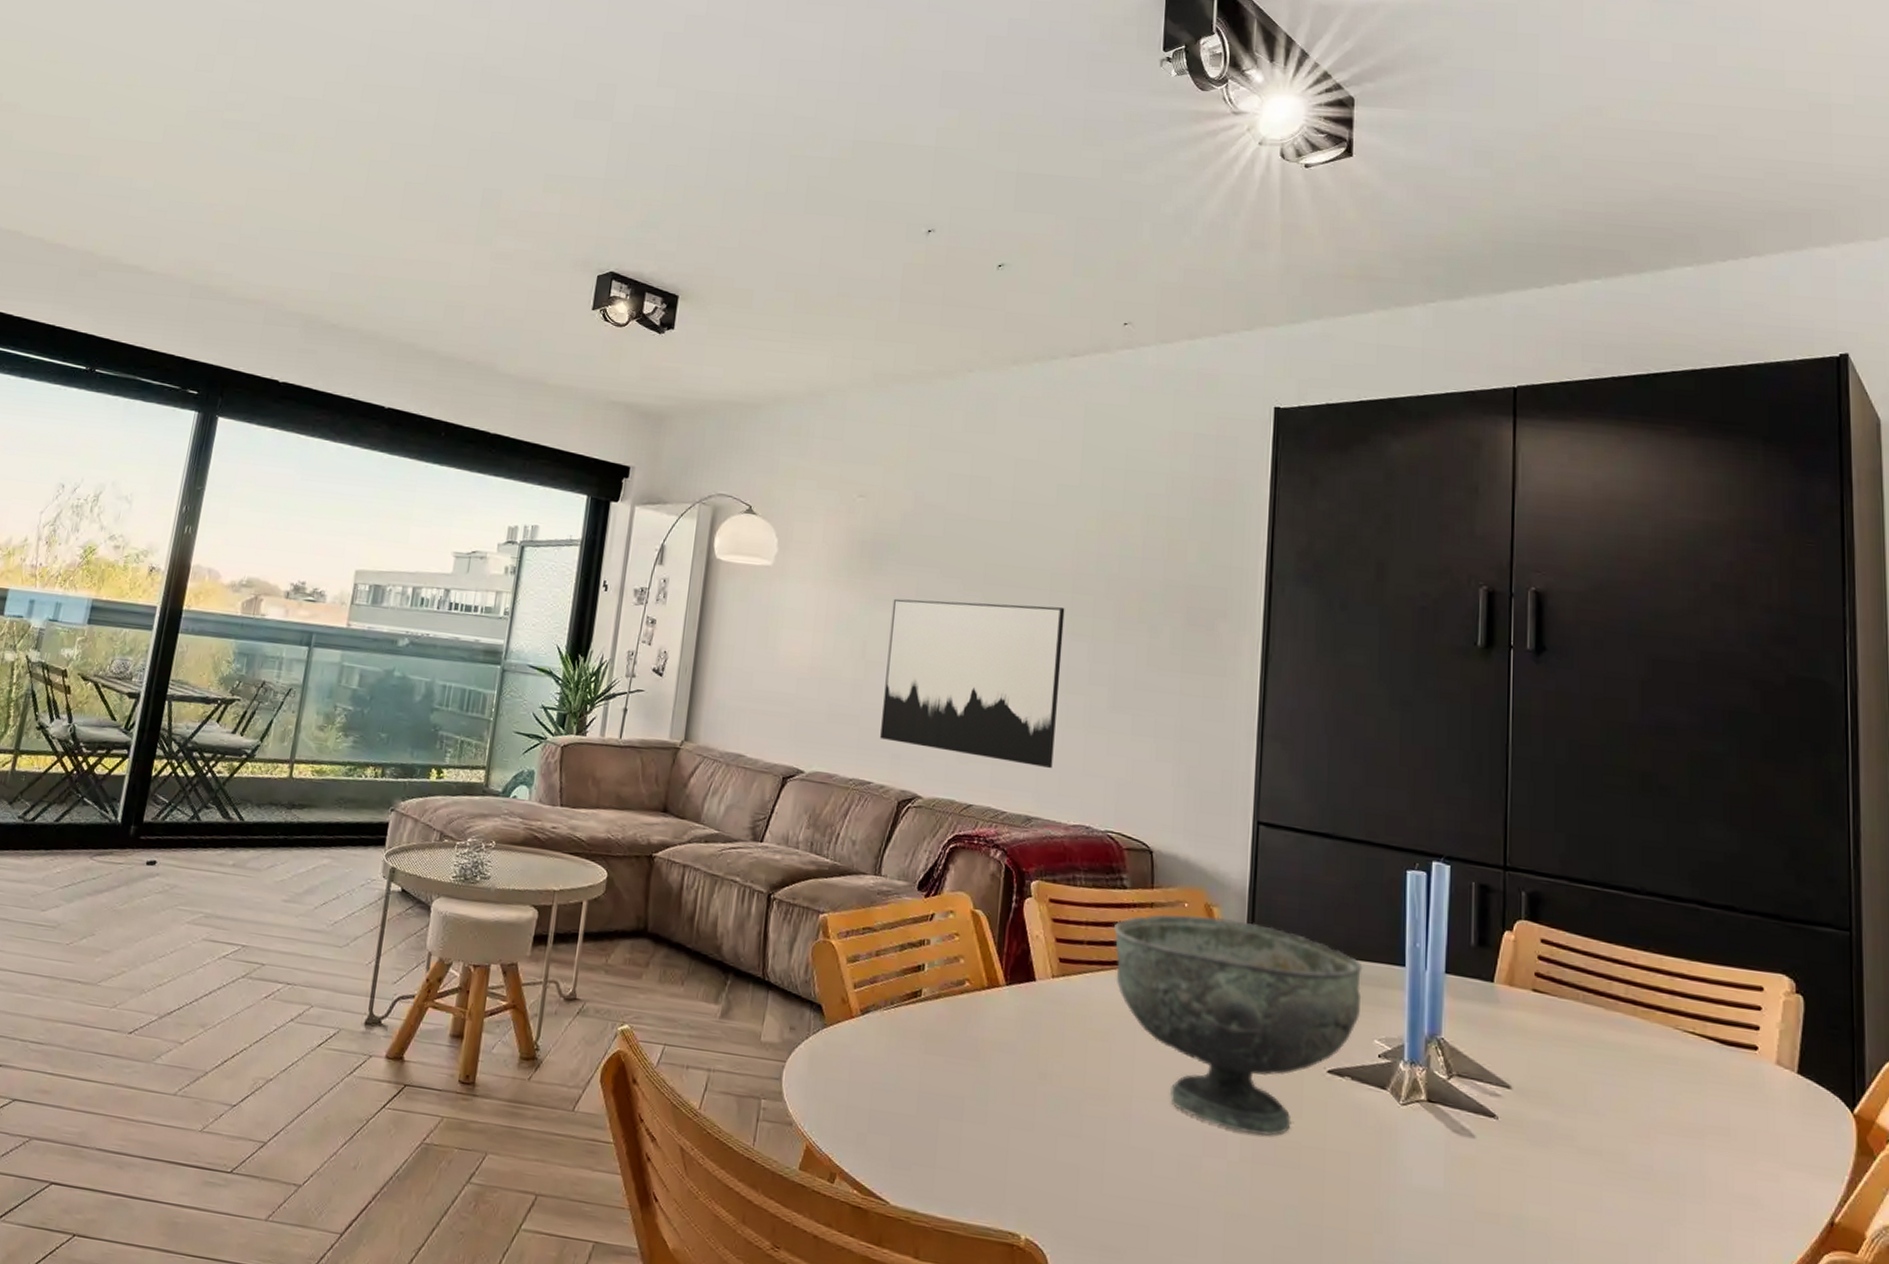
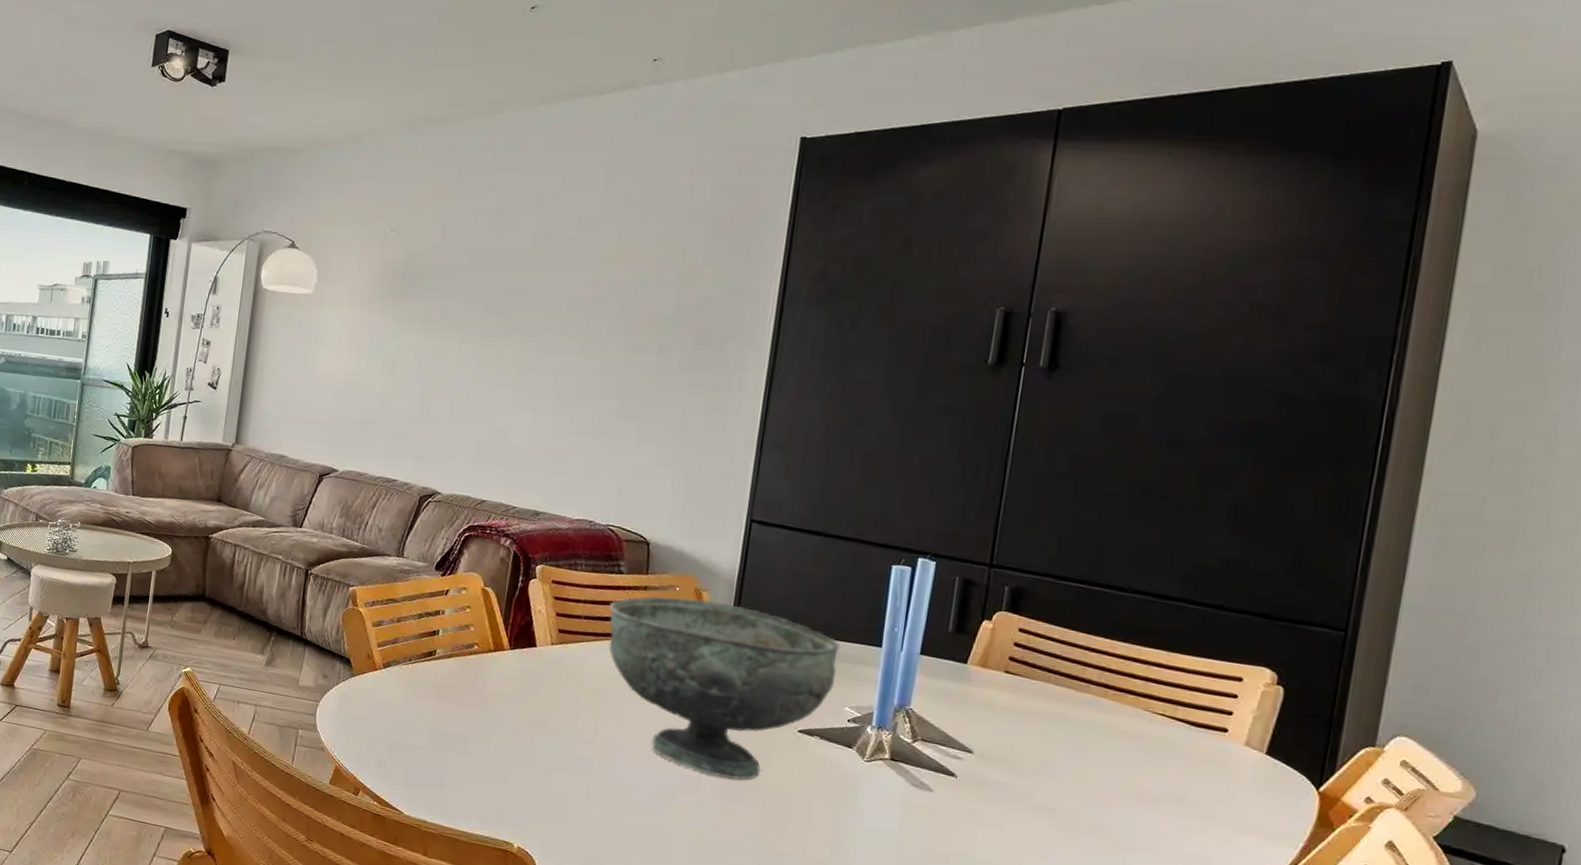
wall art: present [880,598,1065,769] -> none [406,322,580,471]

